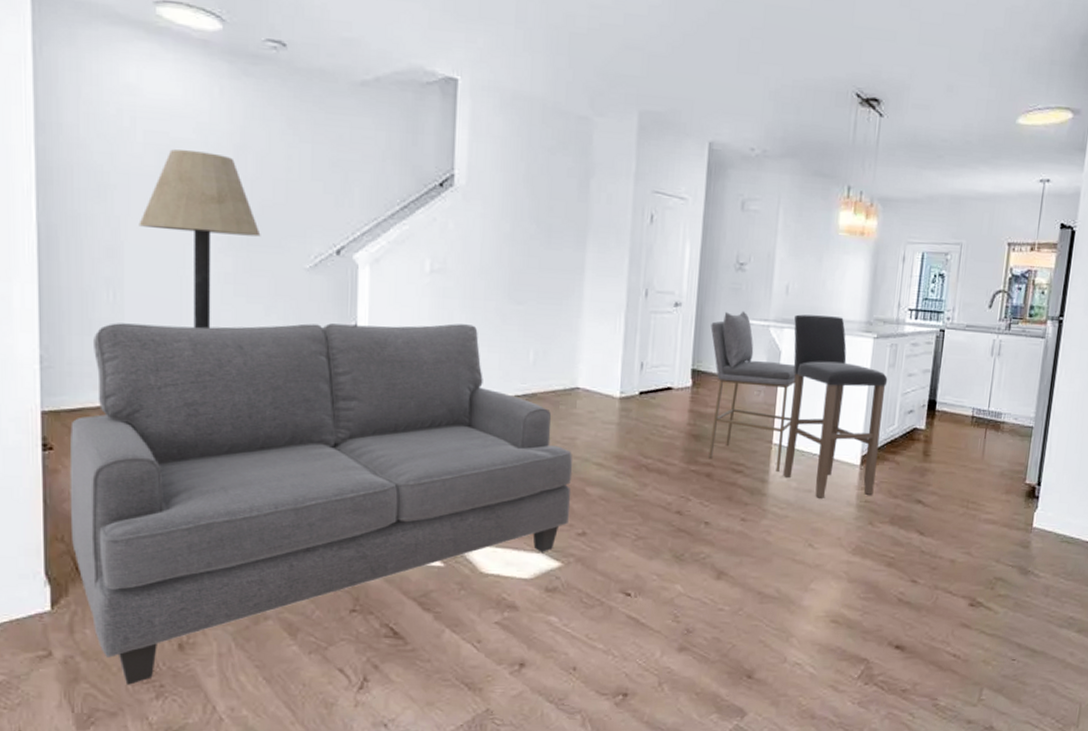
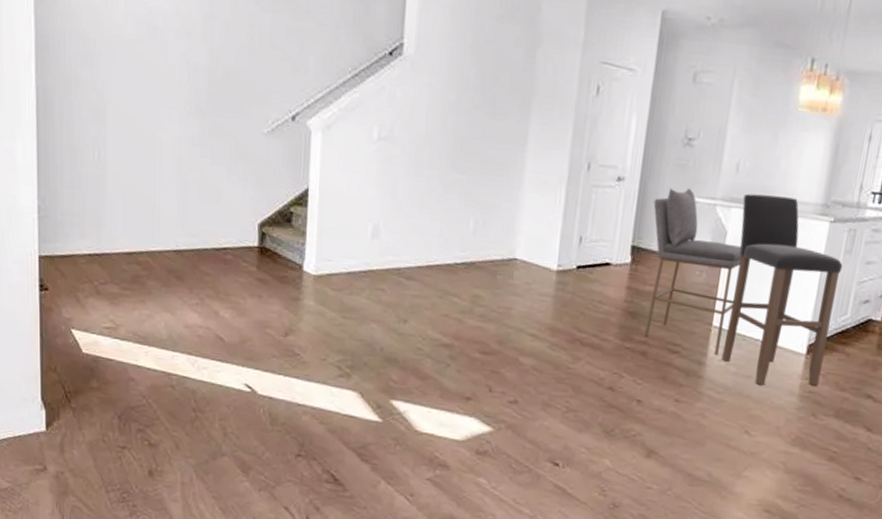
sofa: present [69,323,573,685] -> none [61,179,508,502]
floor lamp: present [139,149,261,329] -> none [120,18,225,187]

